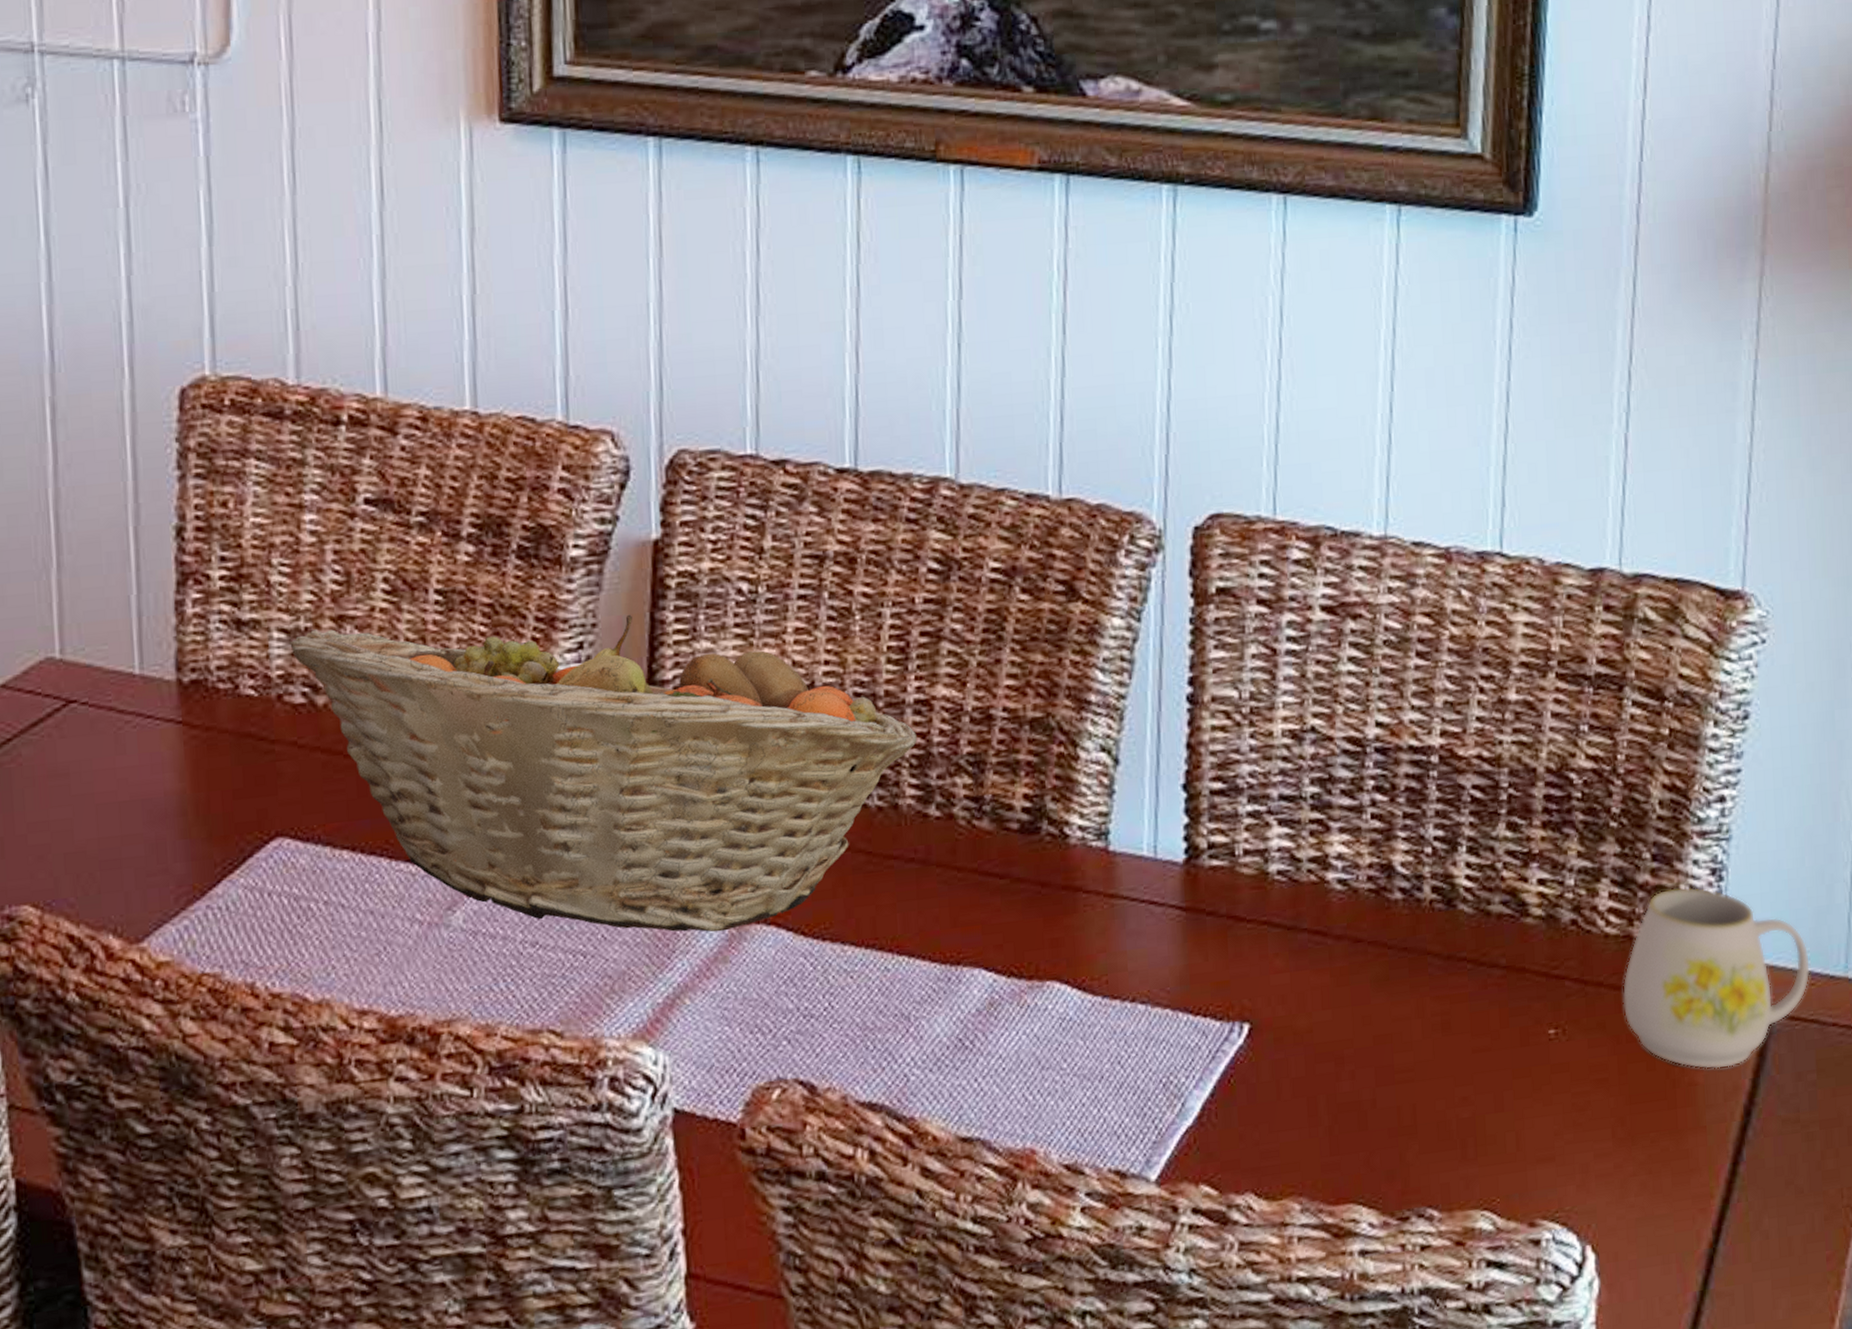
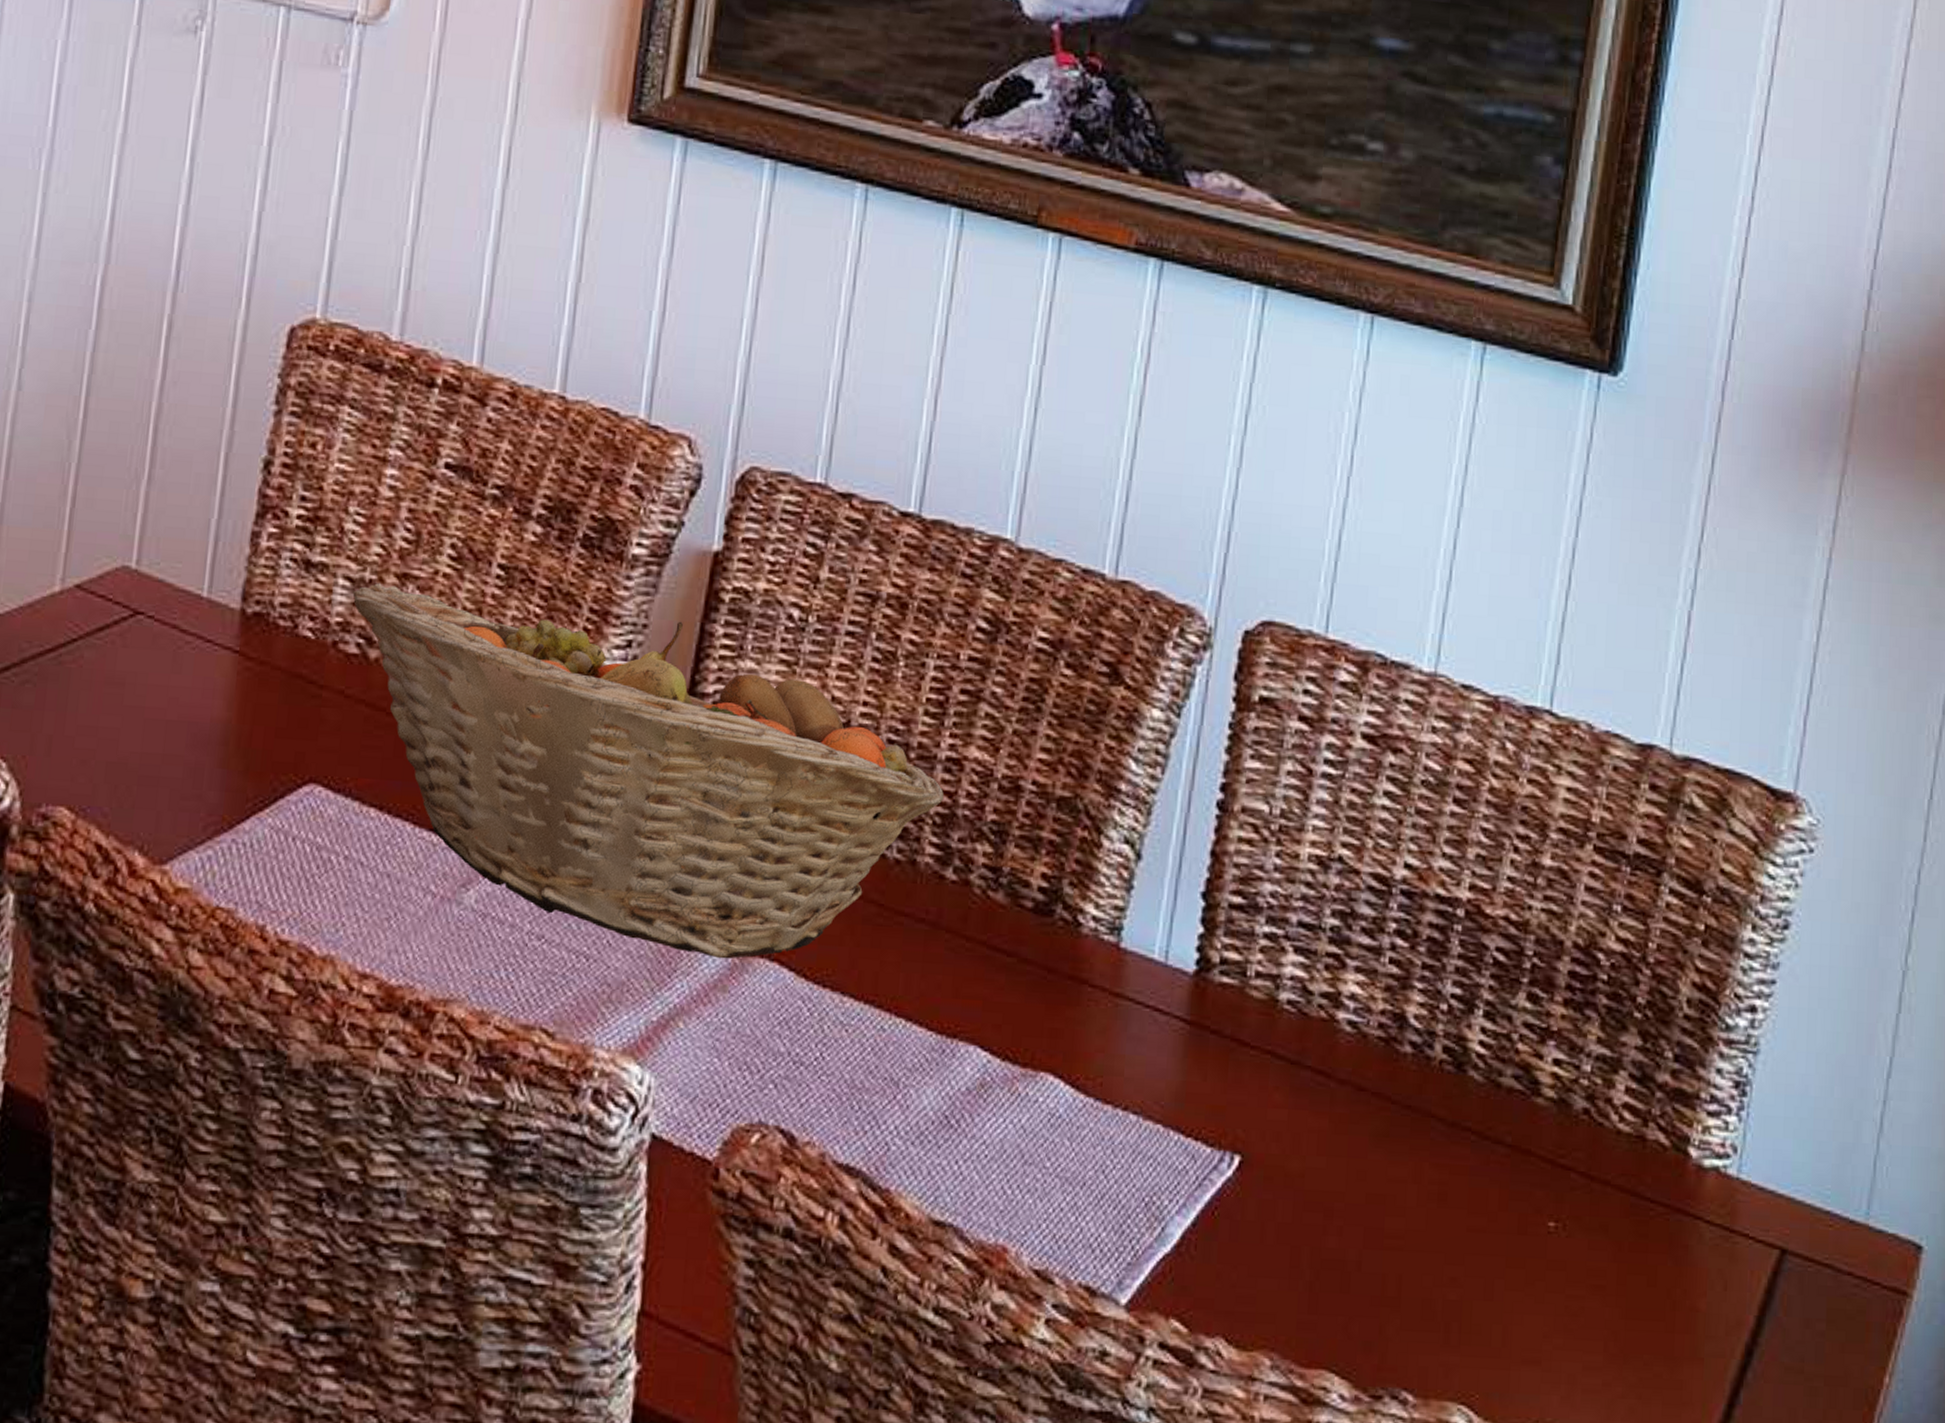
mug: present [1622,887,1811,1070] -> none [1628,1094,1830,1299]

